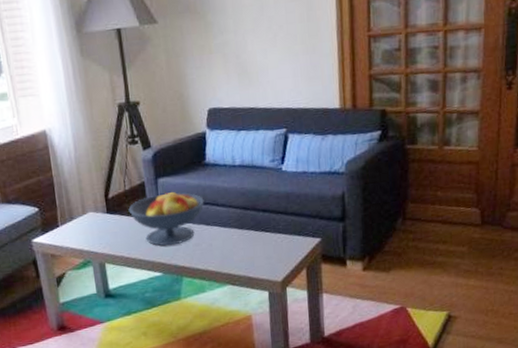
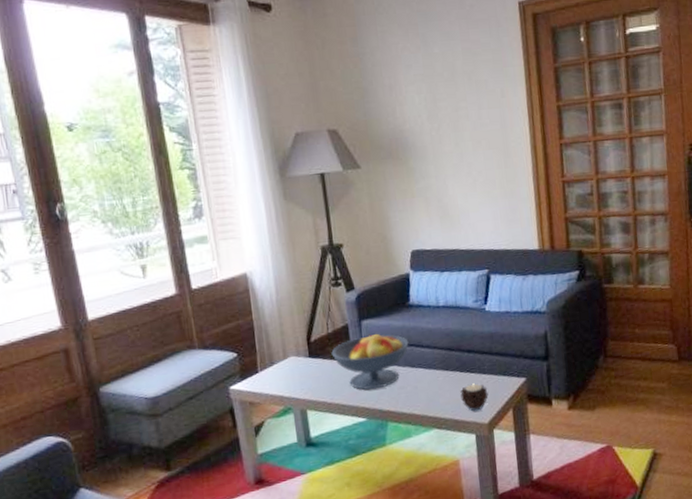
candle: none [254,242,283,270] -> present [460,383,489,412]

